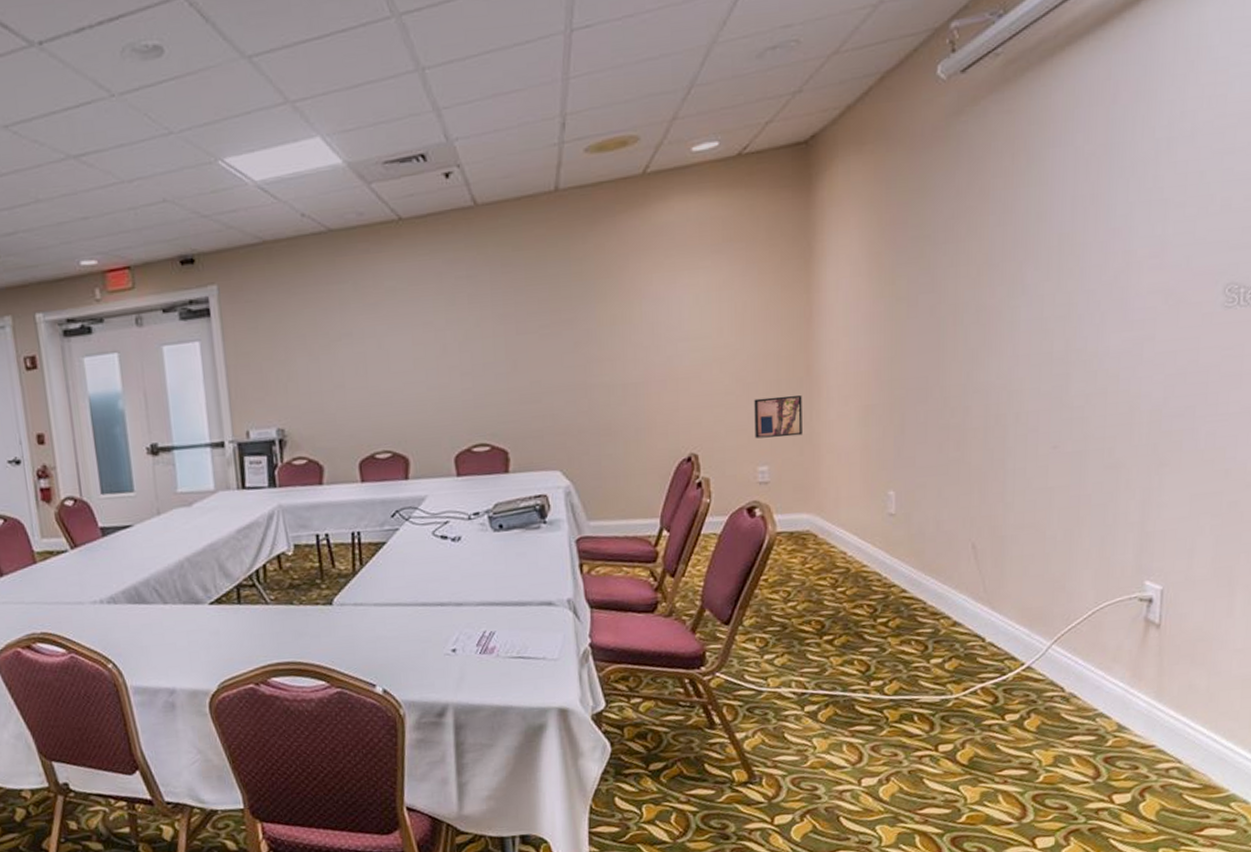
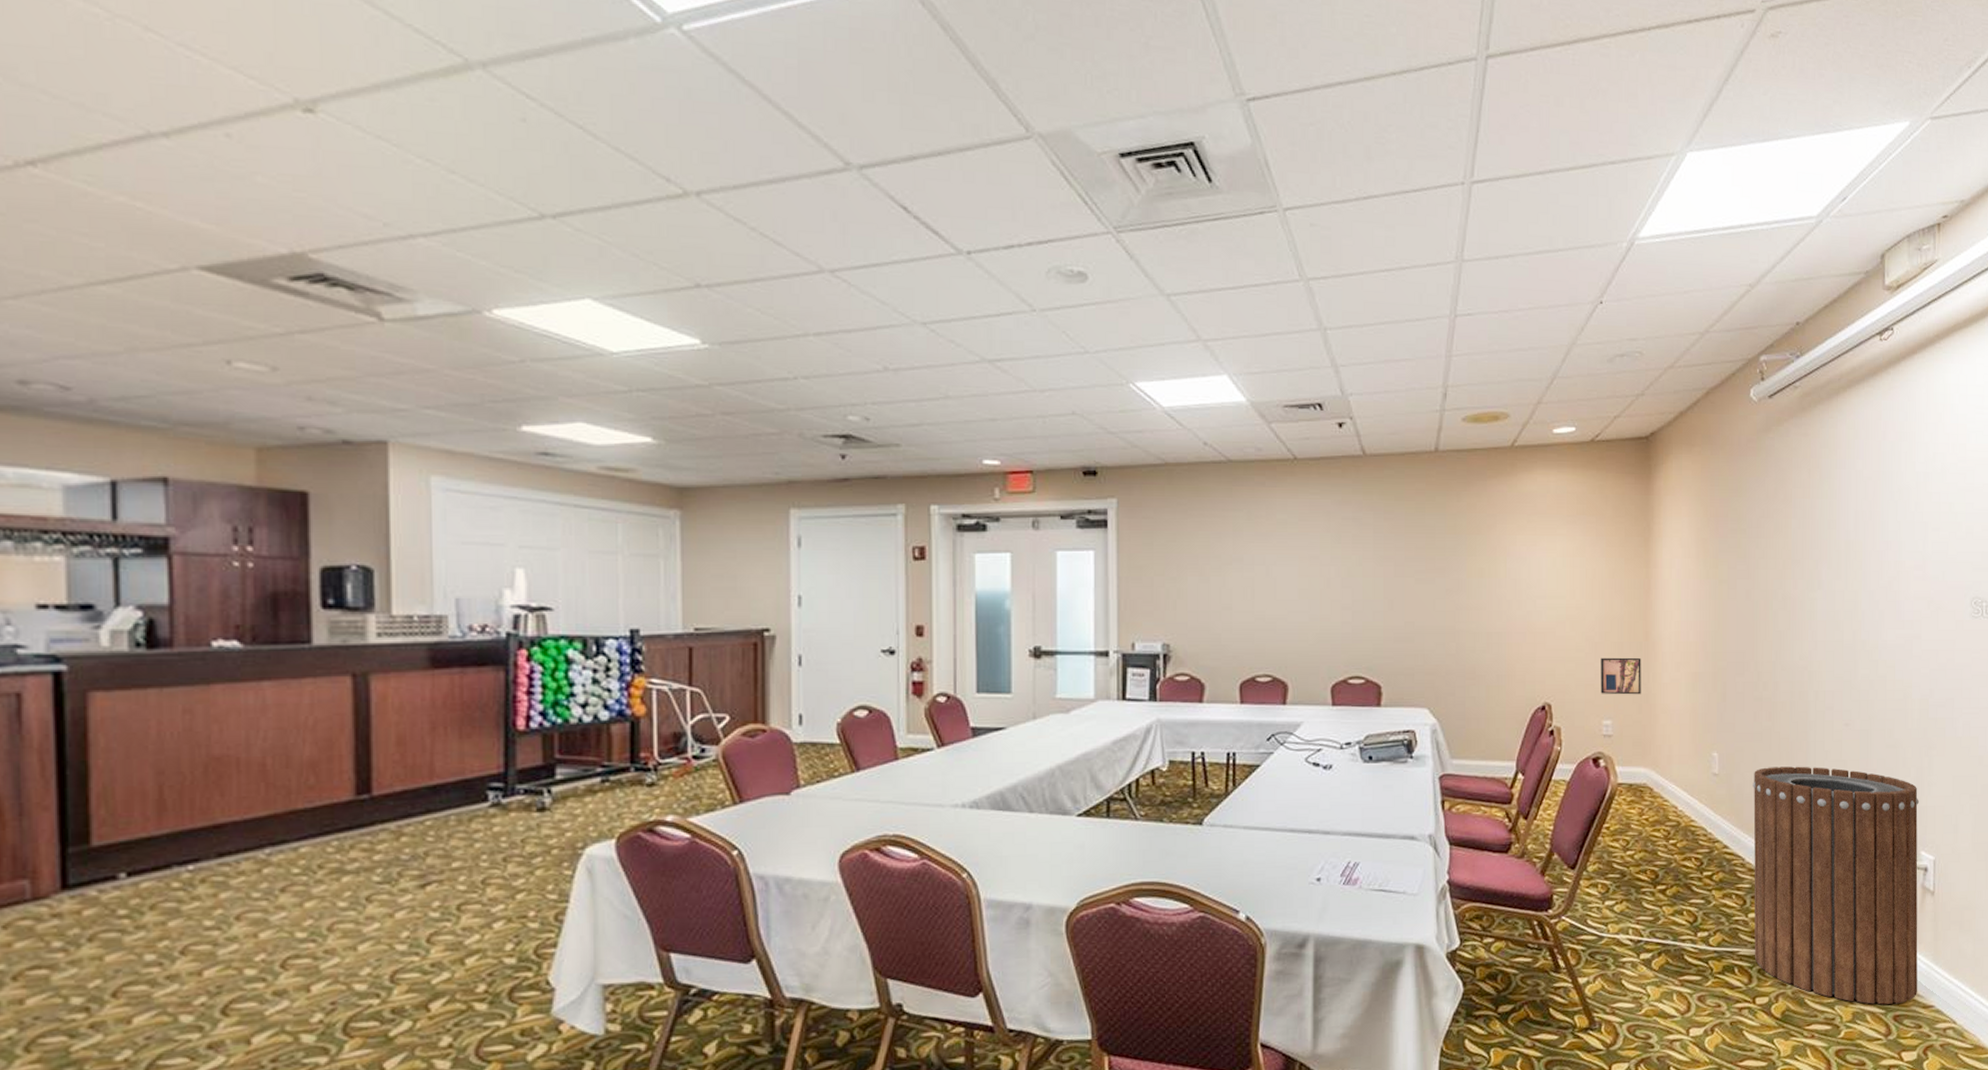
trash can: none [937,497,1145,747] -> present [1753,766,1919,1005]

